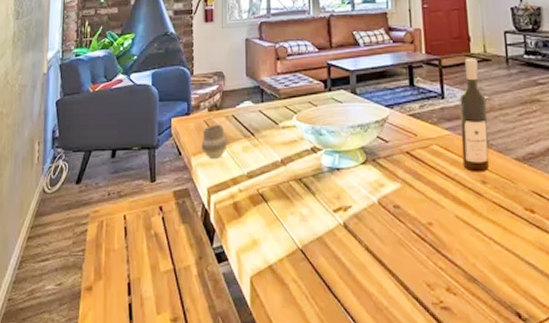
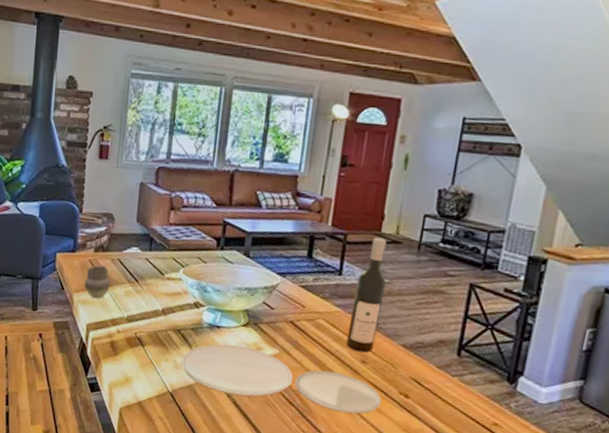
plate: none [307,186,420,241] -> present [181,344,293,398]
plate: none [423,197,510,241] -> present [295,370,382,415]

